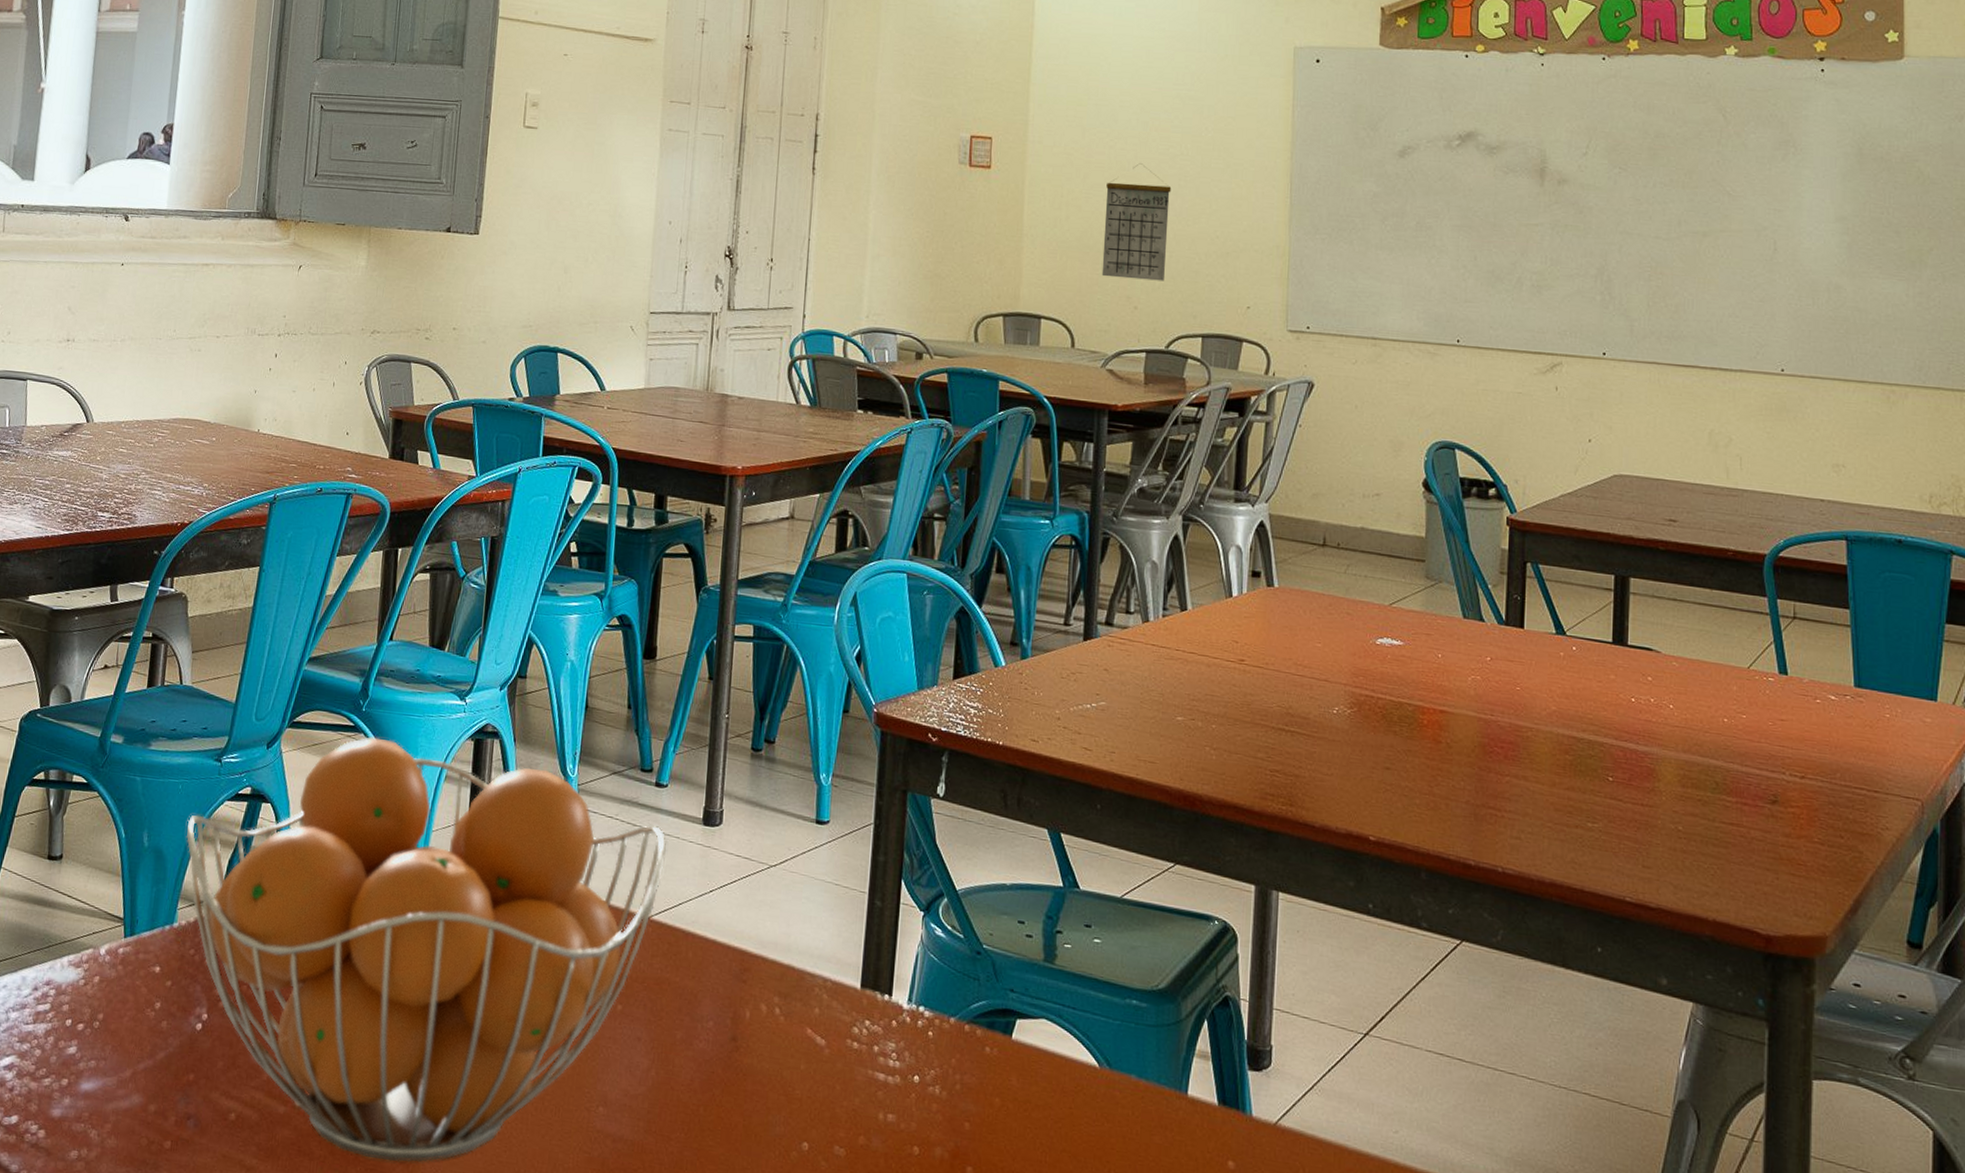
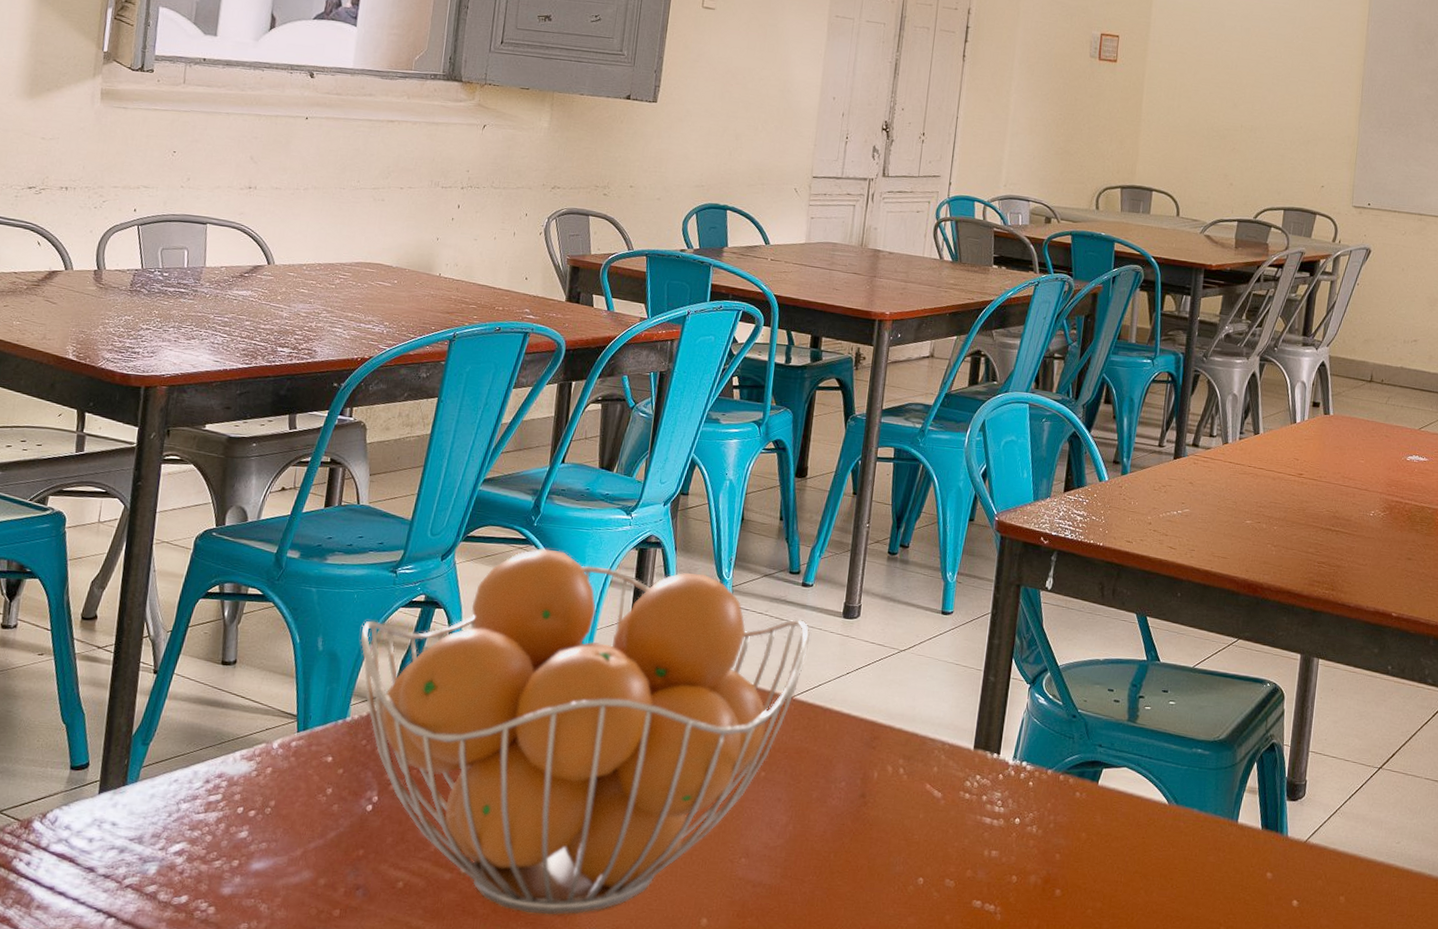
calendar: present [1101,163,1172,281] -> none [1205,63,1266,163]

